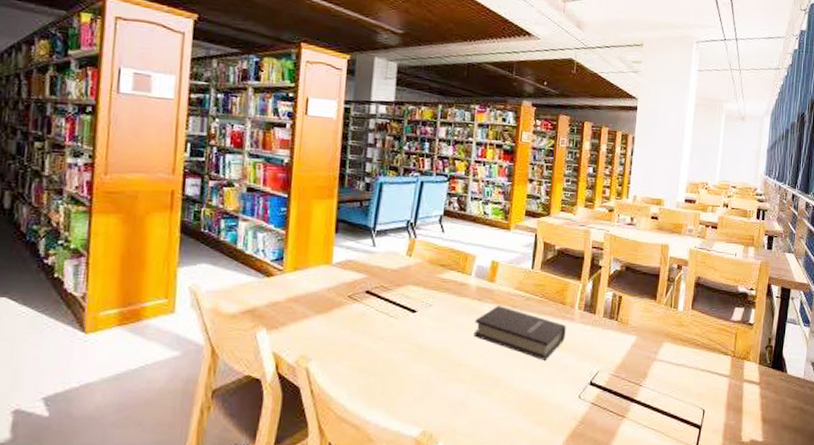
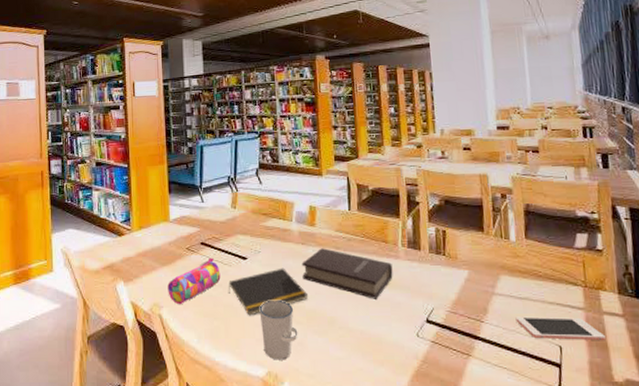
pencil case: none [319,308,385,358] -> present [167,257,221,305]
notepad: none [390,323,476,373] -> present [228,268,308,316]
cup: none [421,356,461,420] -> present [259,299,298,360]
cell phone: none [670,382,743,406] -> present [515,316,607,341]

